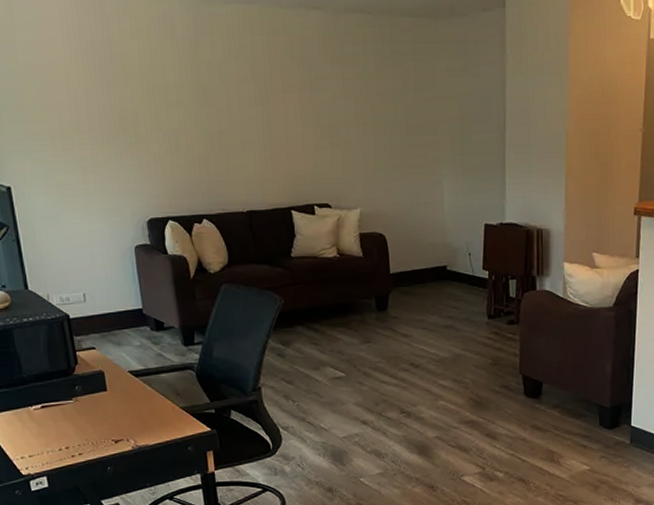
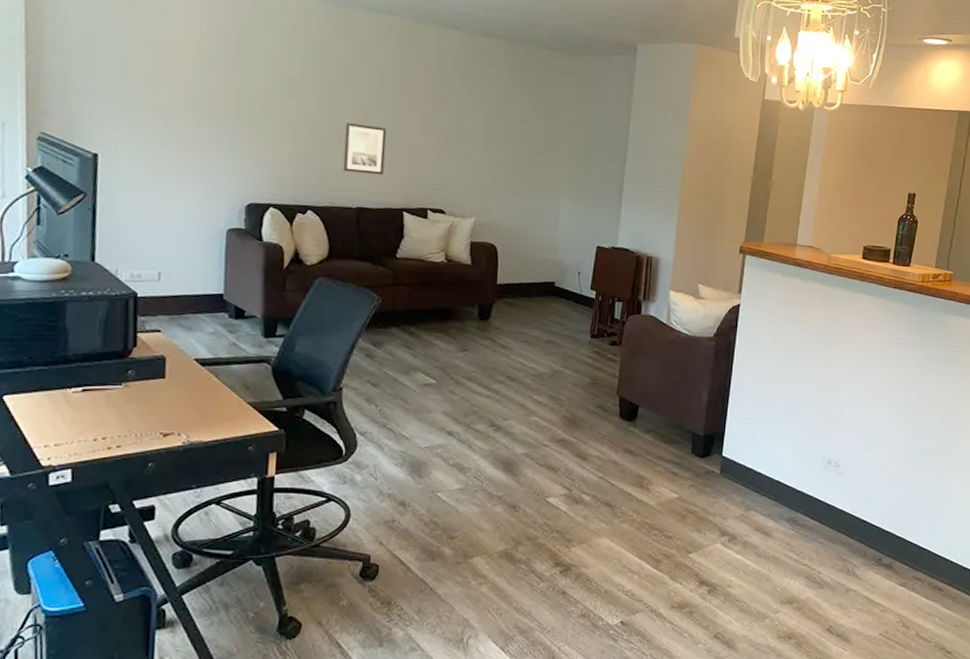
wall art: none [225,125,267,176] -> present [343,122,387,175]

